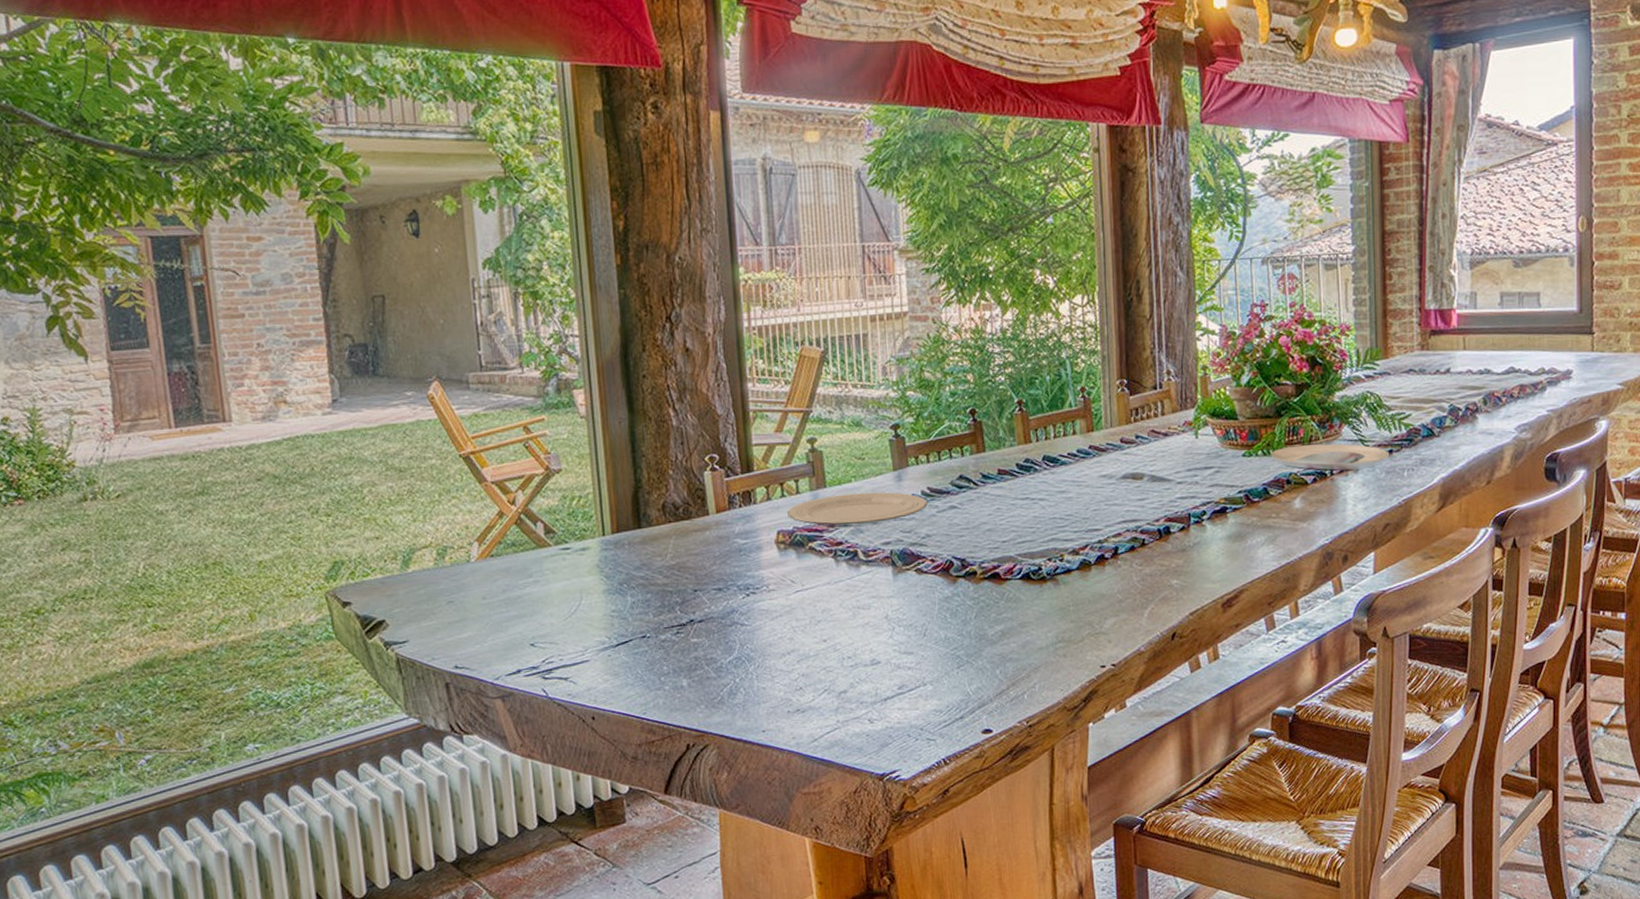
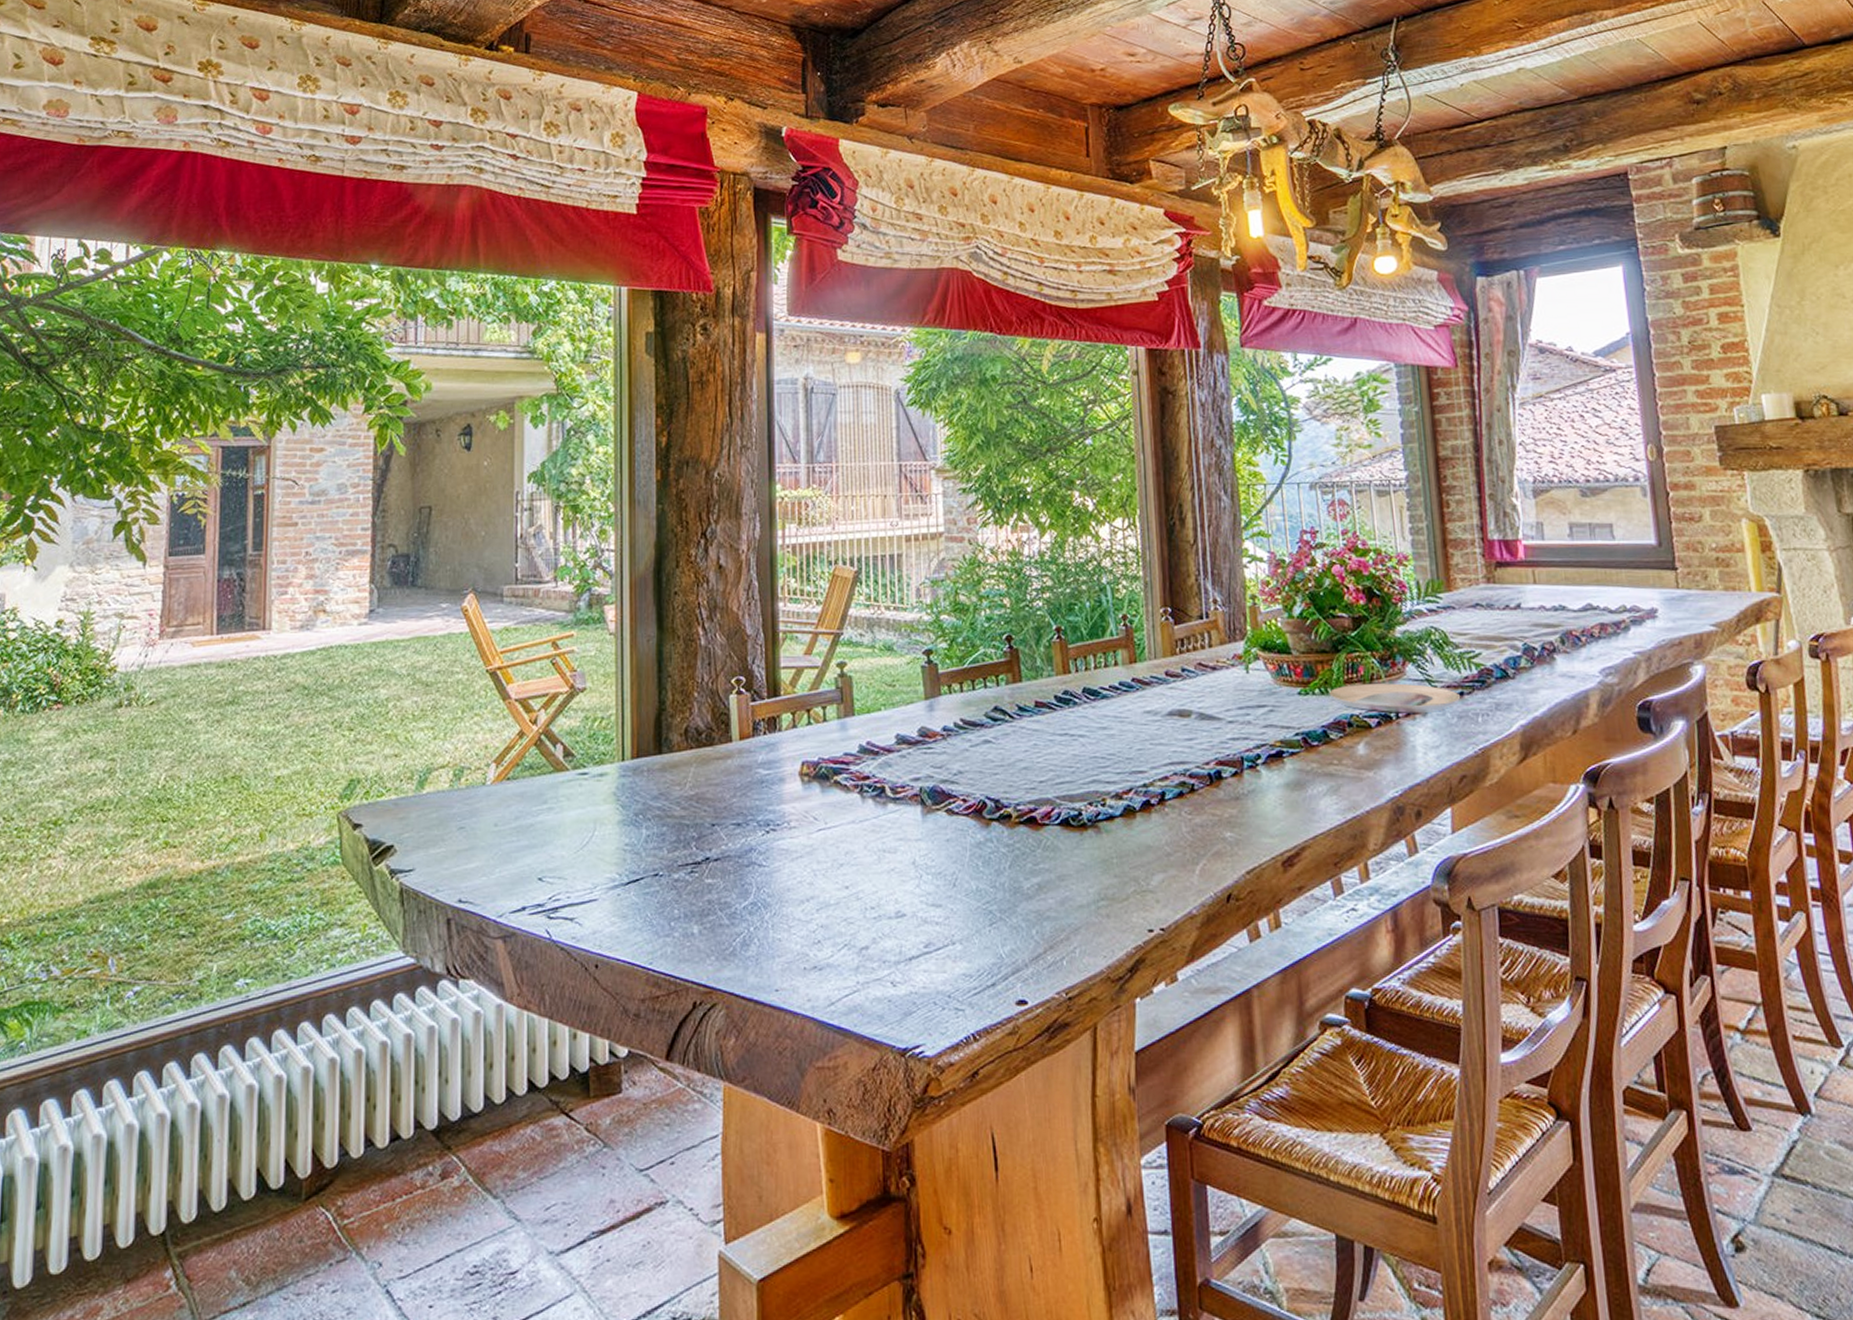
plate: present [787,492,928,527] -> none [813,722,960,760]

